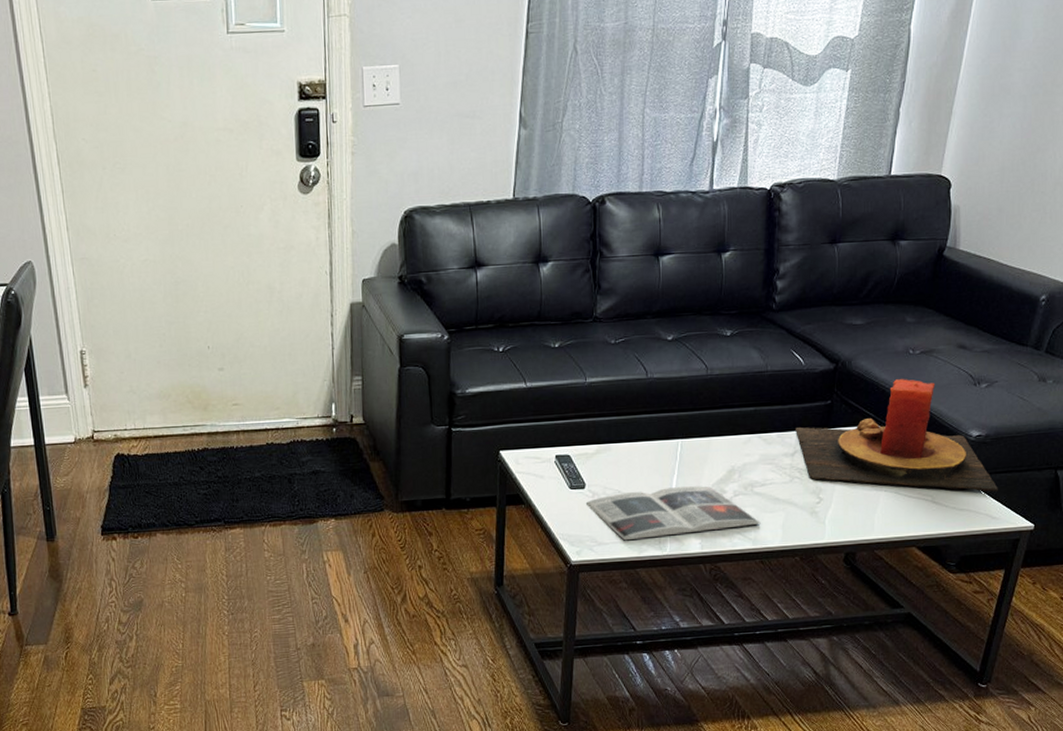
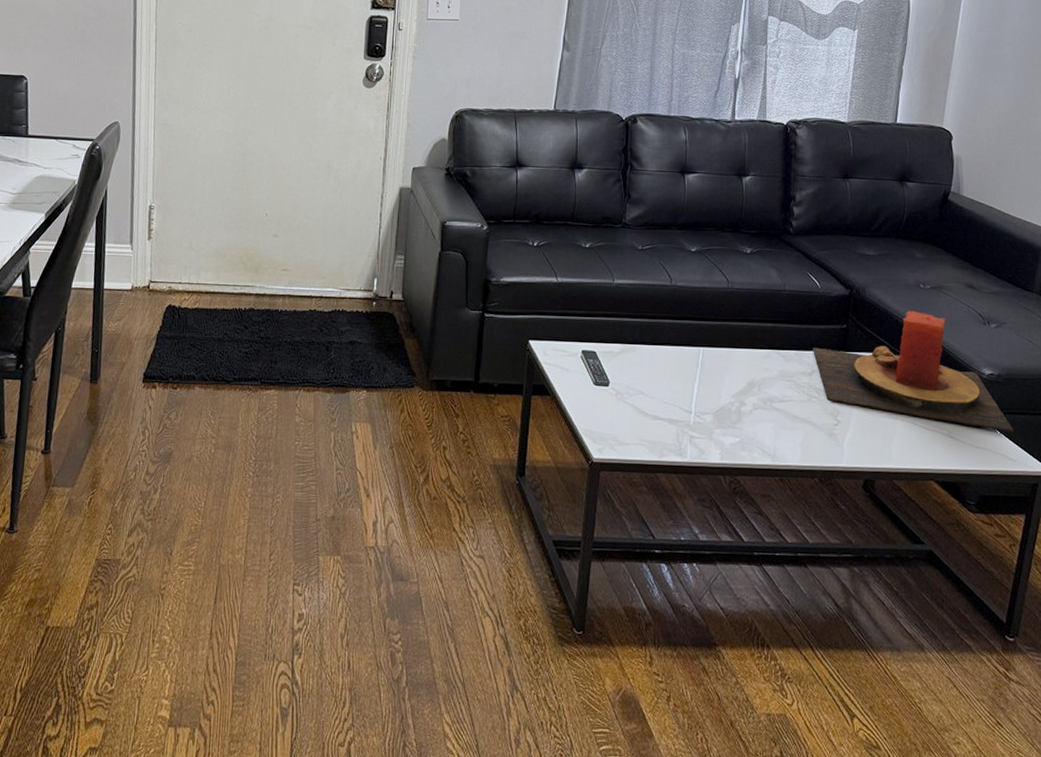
magazine: present [587,486,761,541] -> none [610,394,780,444]

